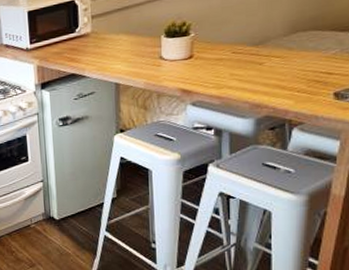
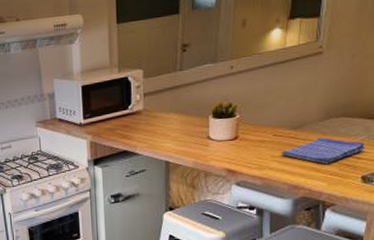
dish towel: none [241,53,339,81] -> present [281,137,366,164]

